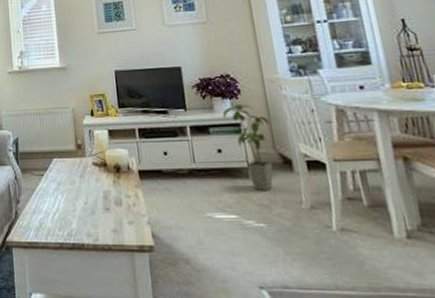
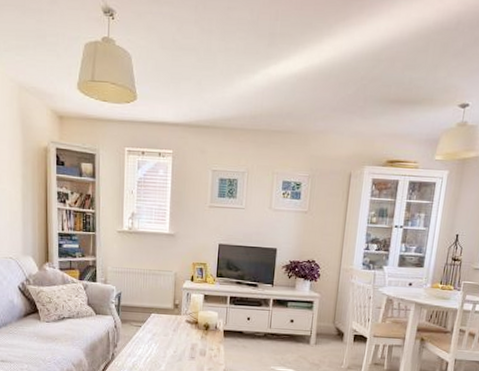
house plant: present [222,104,274,192] -> none [301,286,336,354]

